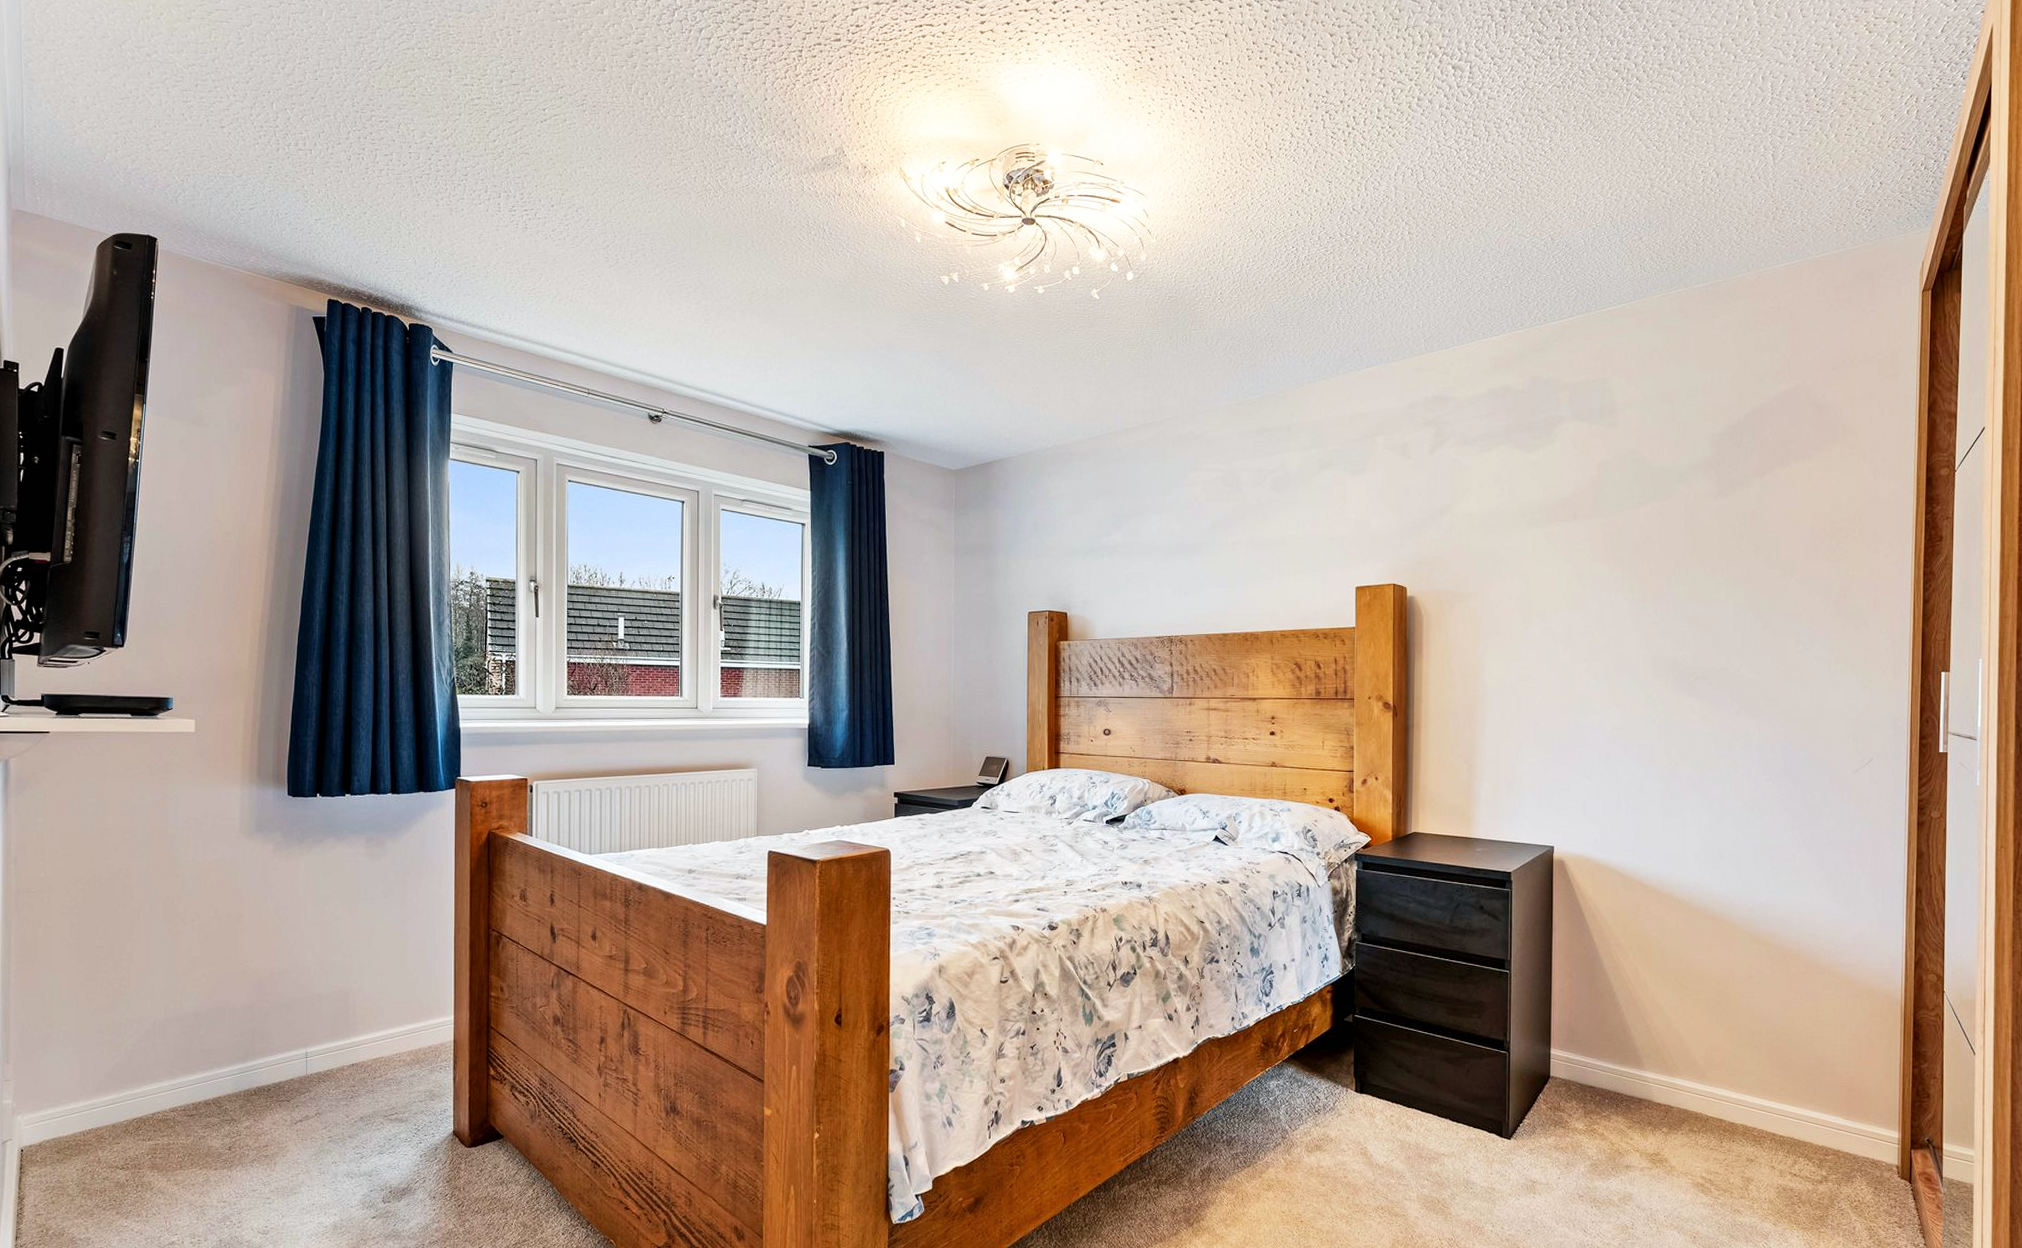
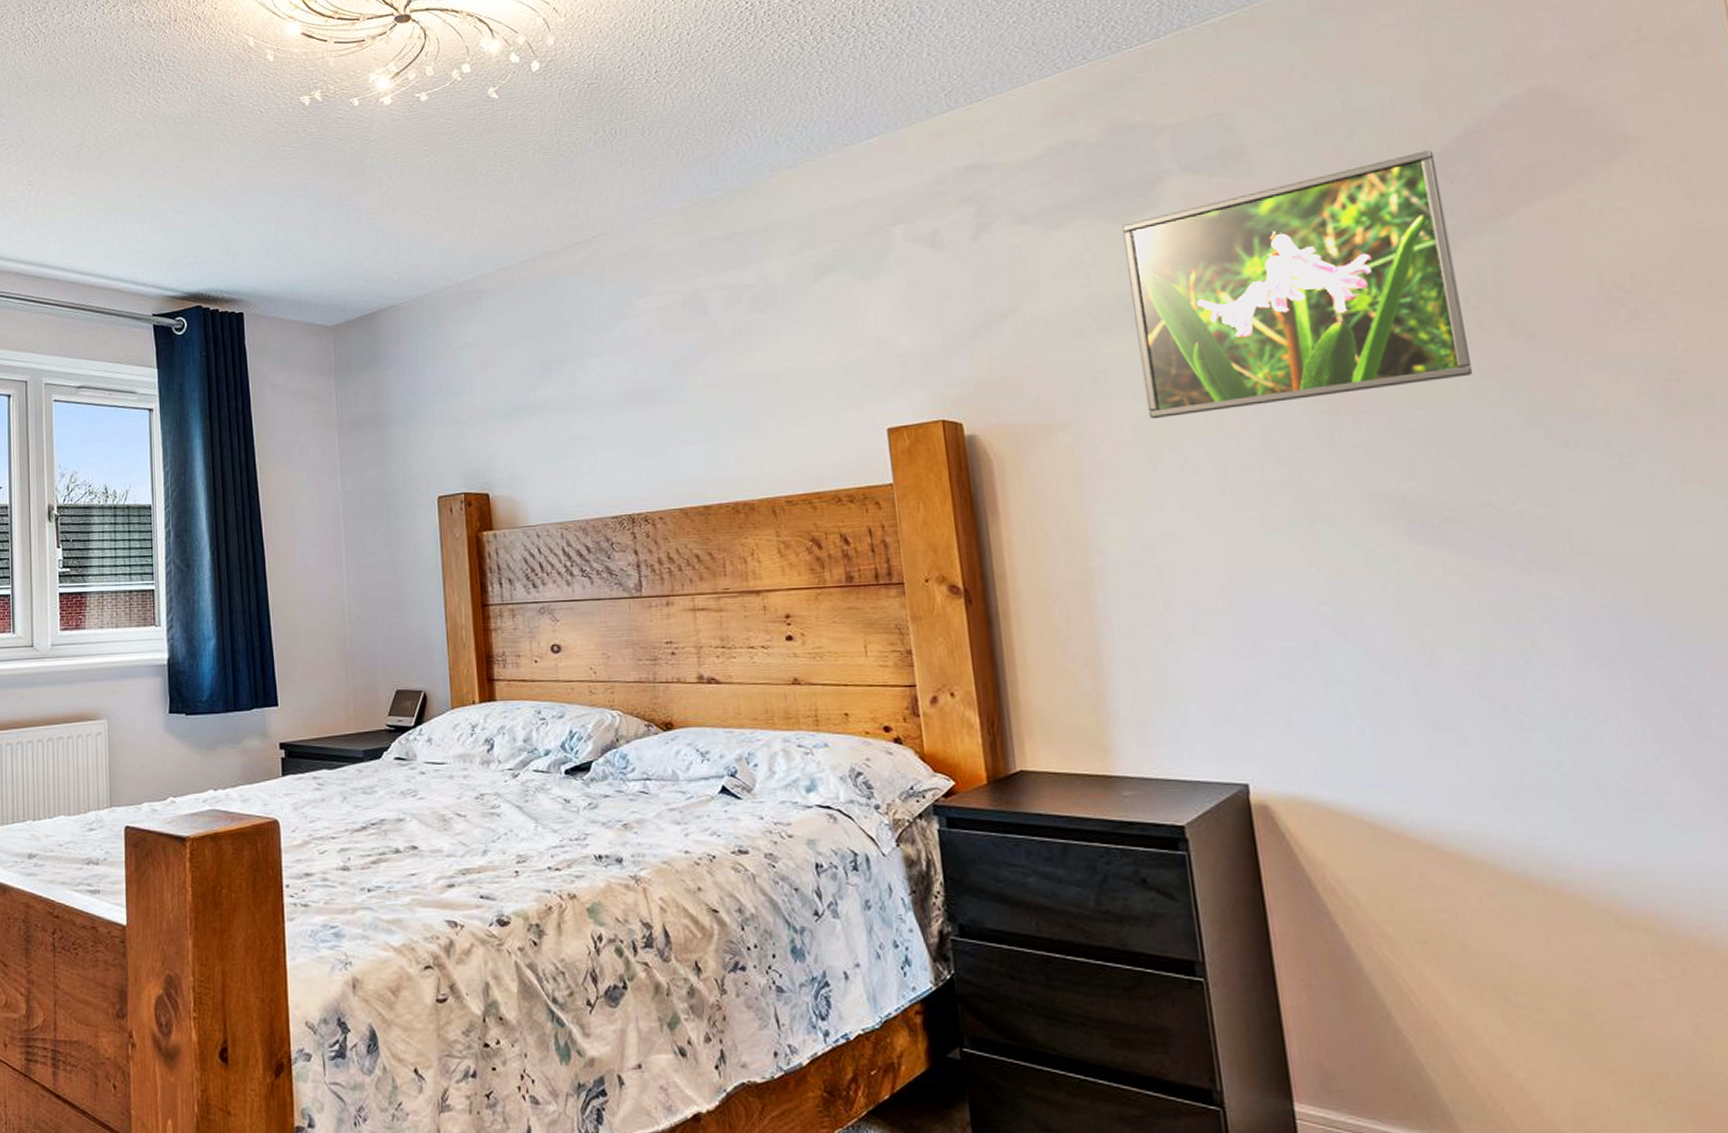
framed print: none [1528,422,1731,595] -> present [1122,150,1472,419]

